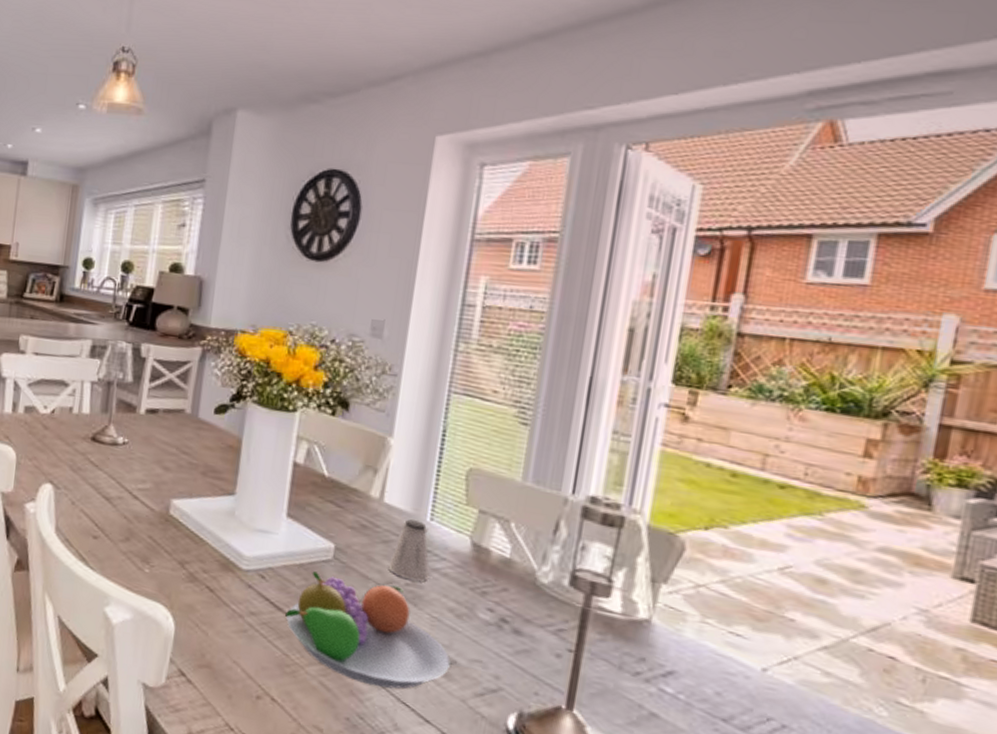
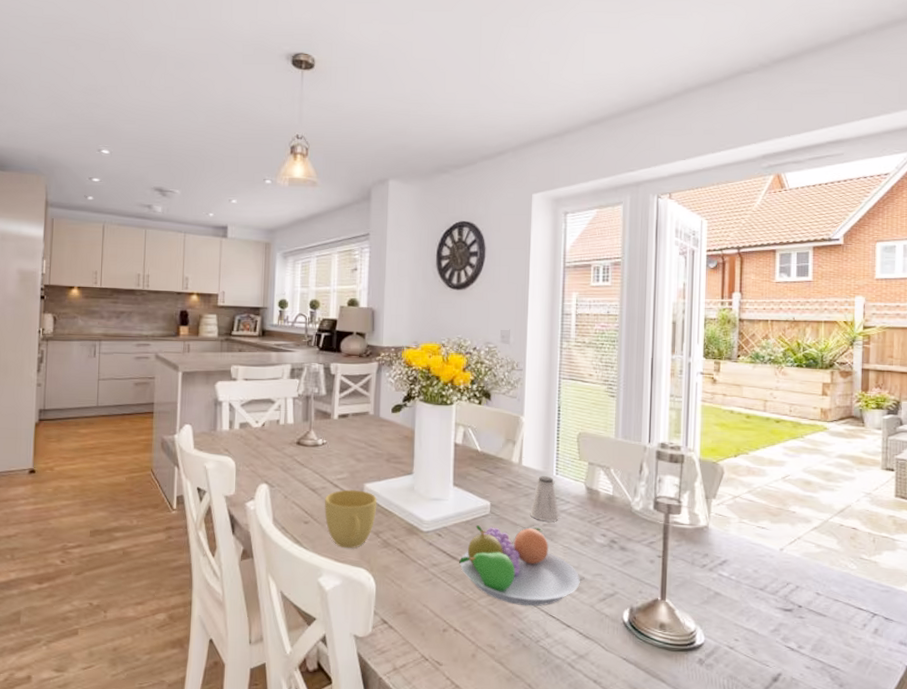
cup: none [118,503,186,577] -> present [324,489,377,549]

